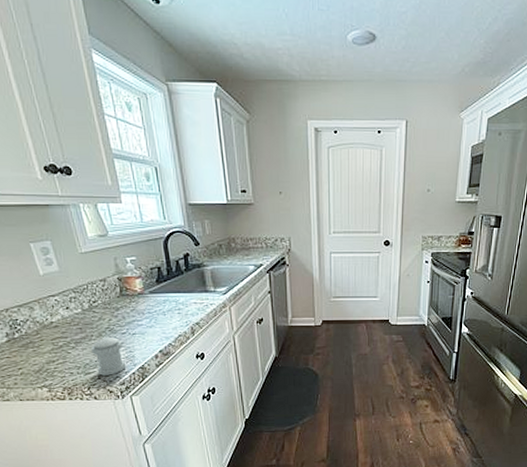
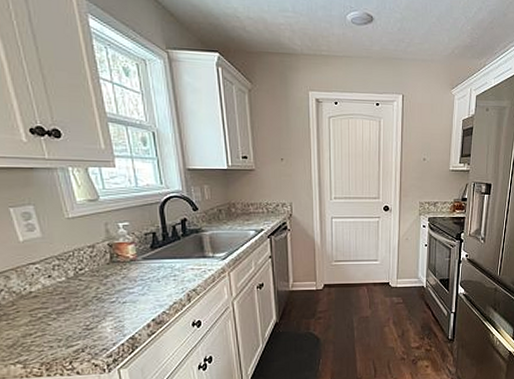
pepper shaker: present [91,338,126,376] -> none [75,307,115,348]

